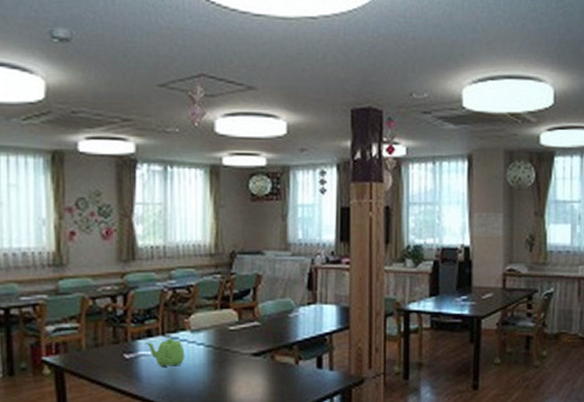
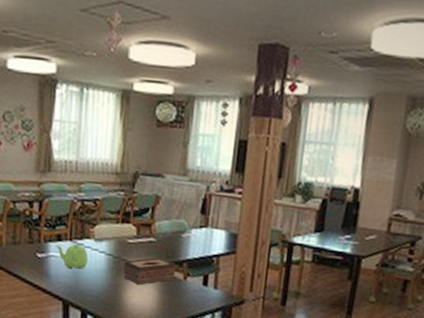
tissue box: none [226,343,286,377] -> present [123,257,176,286]

